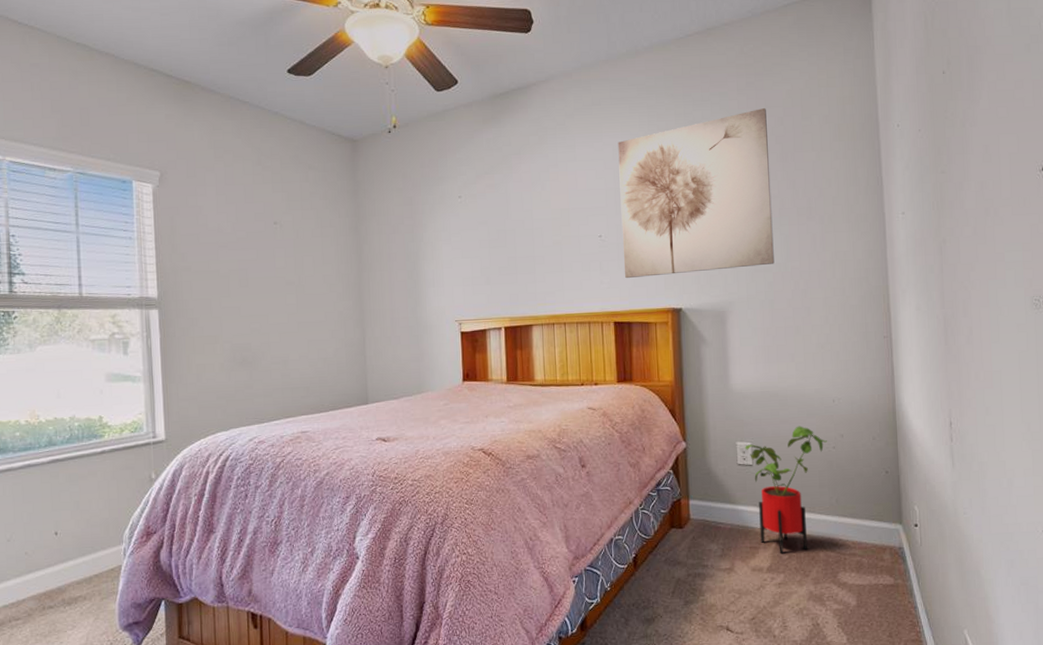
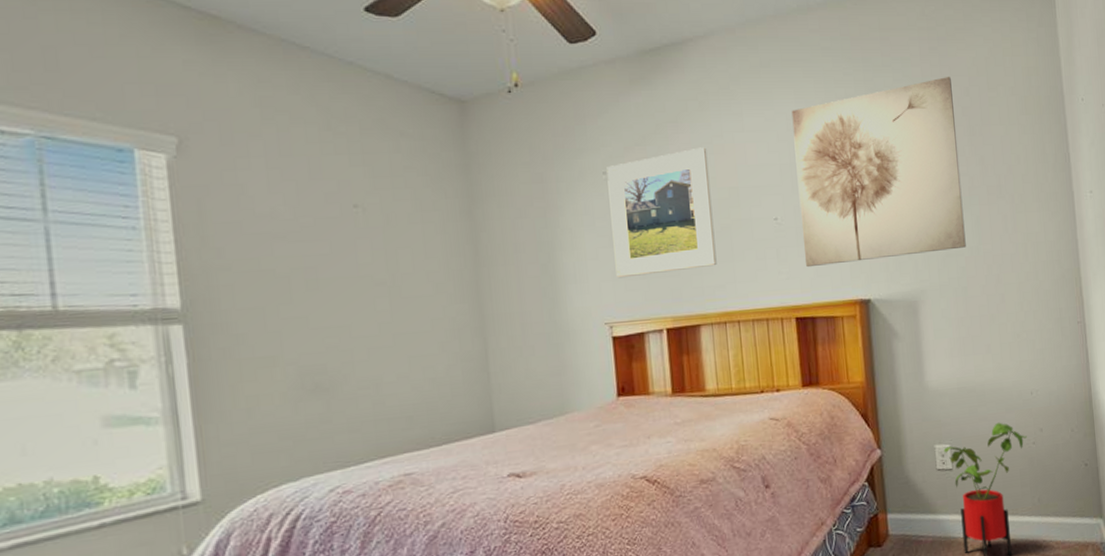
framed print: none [462,175,548,284] -> present [606,147,717,278]

